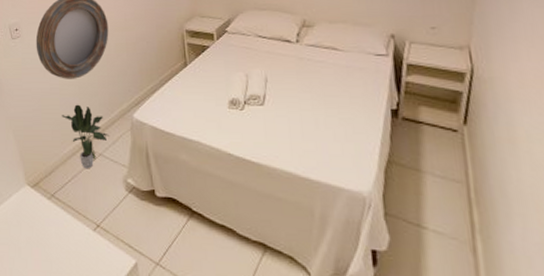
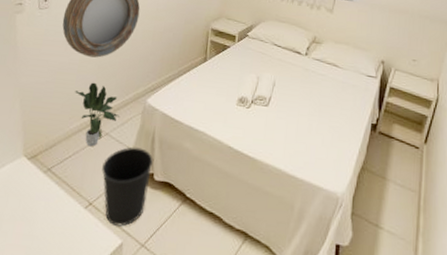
wastebasket: none [102,165,153,246] -> present [102,147,153,227]

